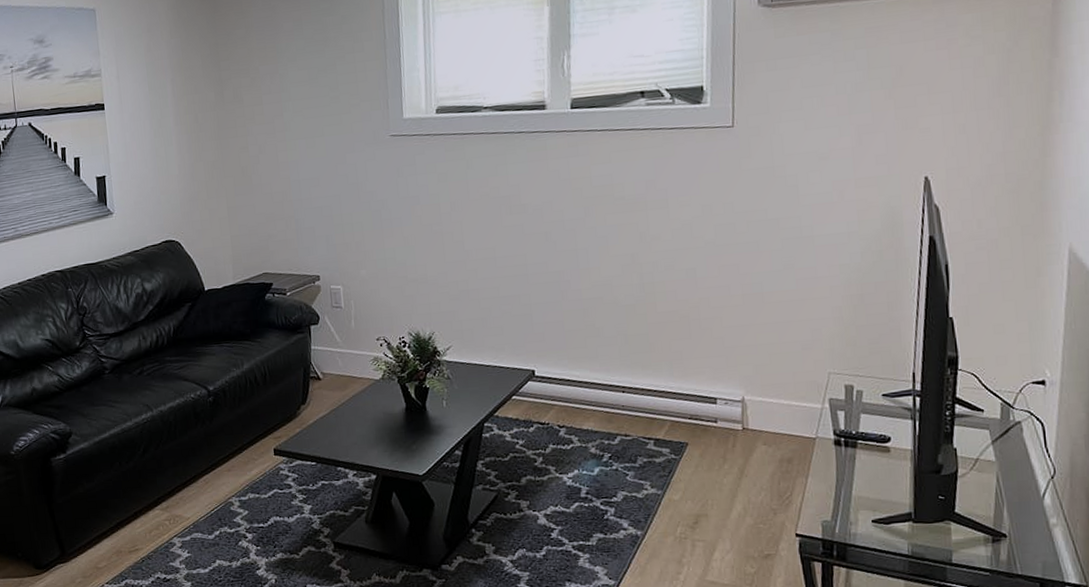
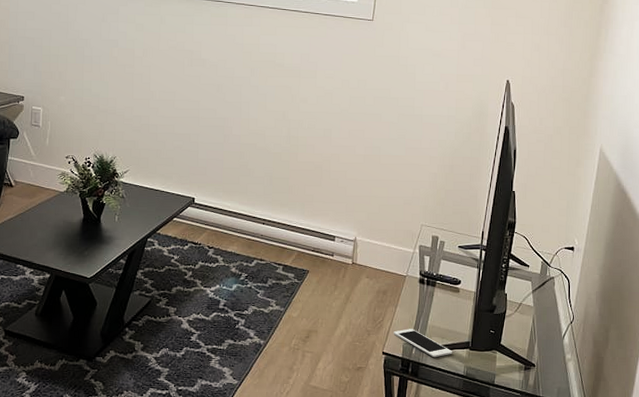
cell phone: none [807,502,891,536] -> present [393,329,453,358]

